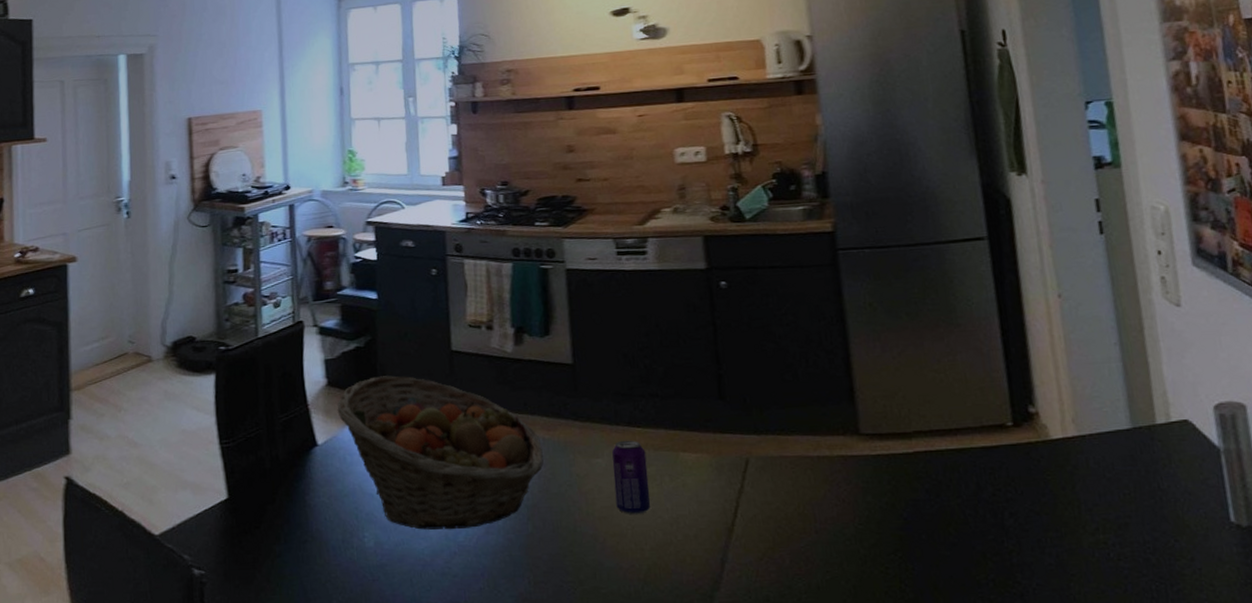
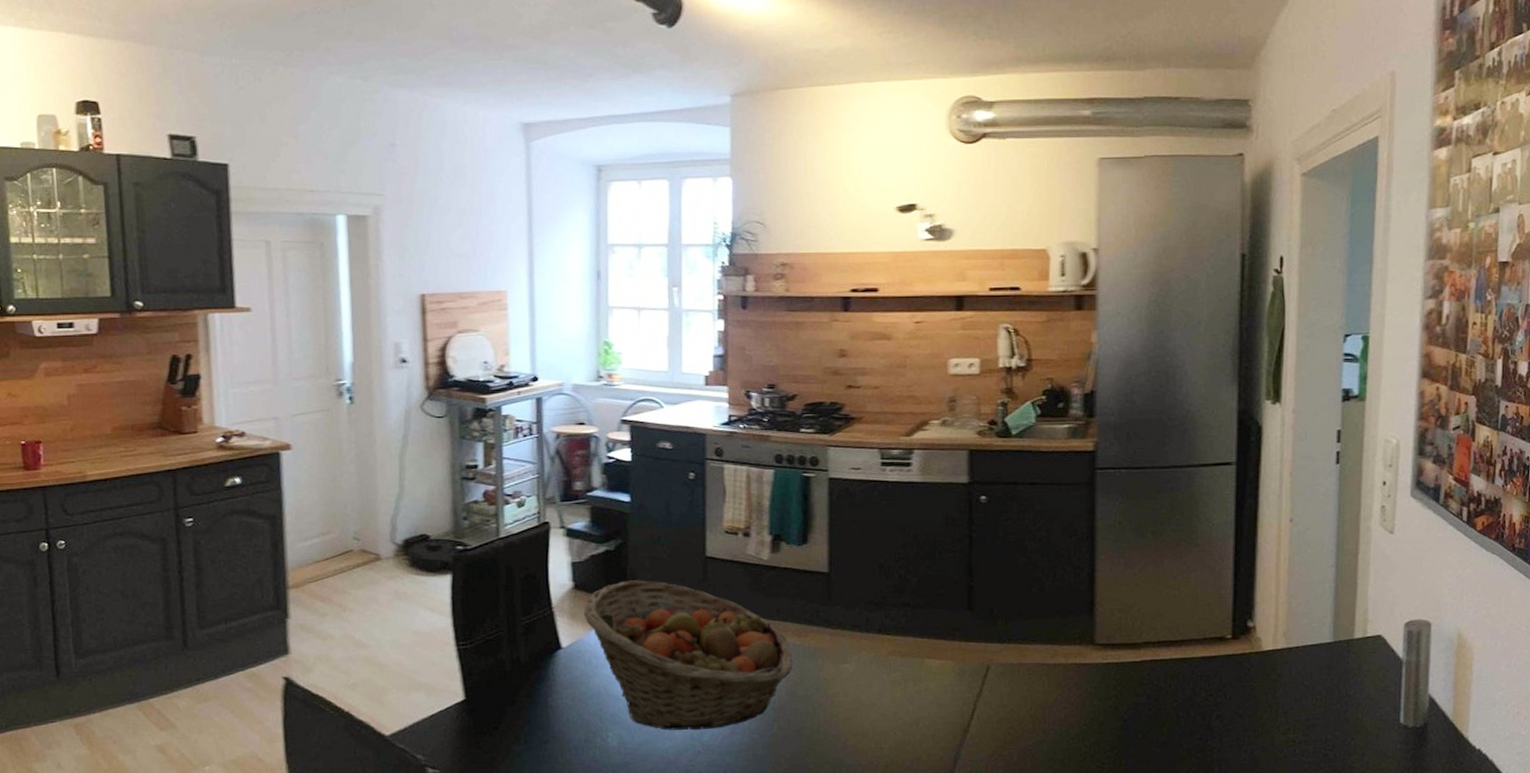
beverage can: present [612,440,650,515] -> none [859,646,893,717]

